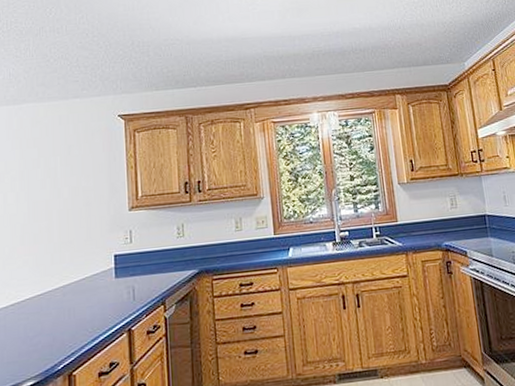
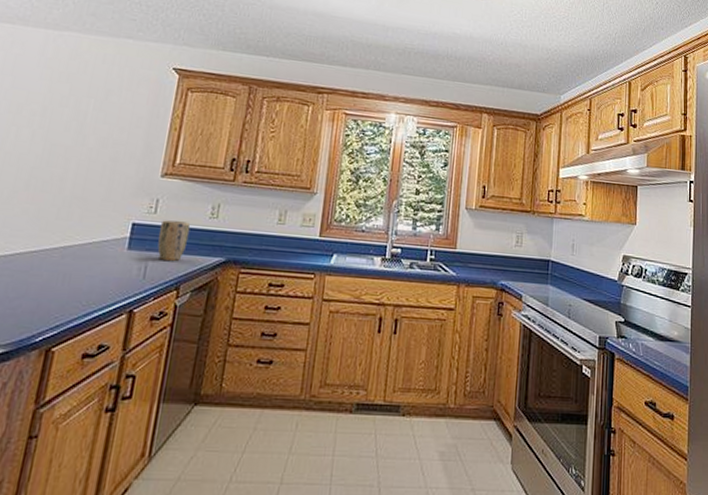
plant pot: none [137,245,164,281] -> present [157,220,191,261]

